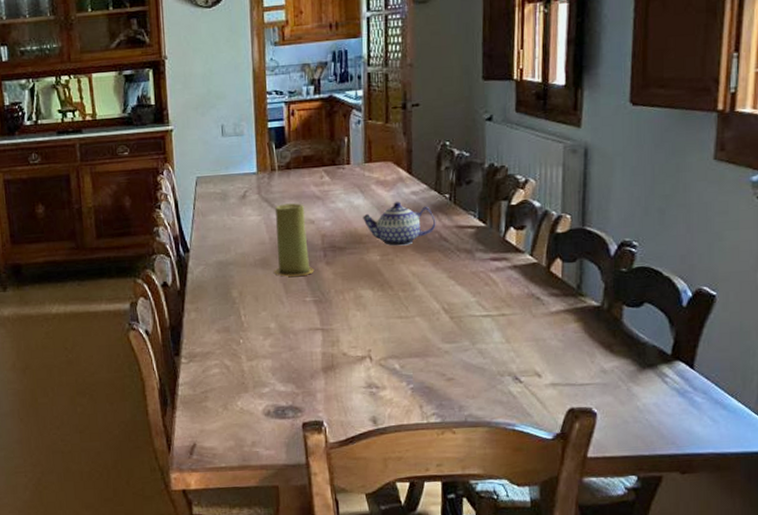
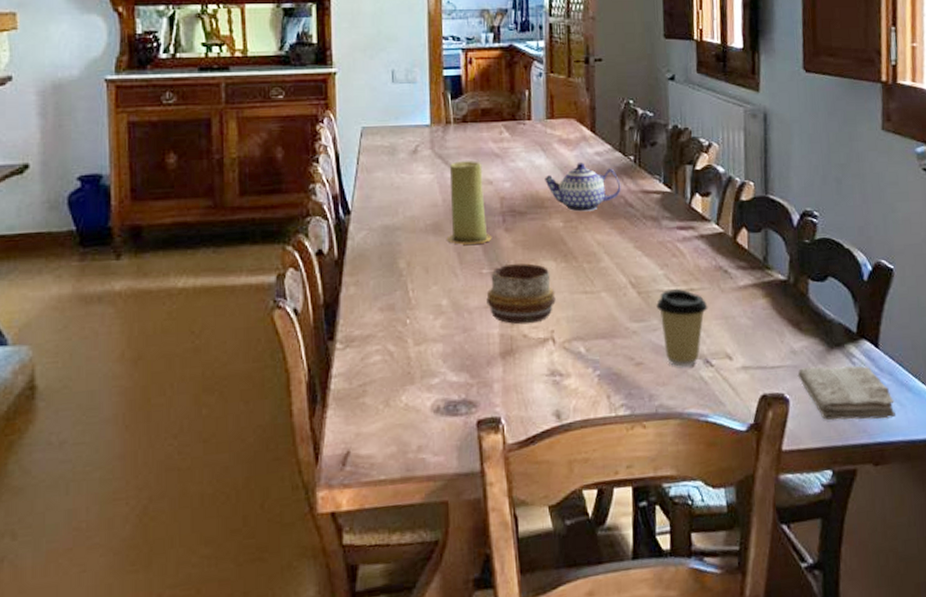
decorative bowl: none [310,292,373,345] -> present [486,263,556,325]
coffee cup: none [468,313,519,383] -> present [656,288,708,367]
washcloth: none [606,384,707,433] -> present [797,365,895,421]

